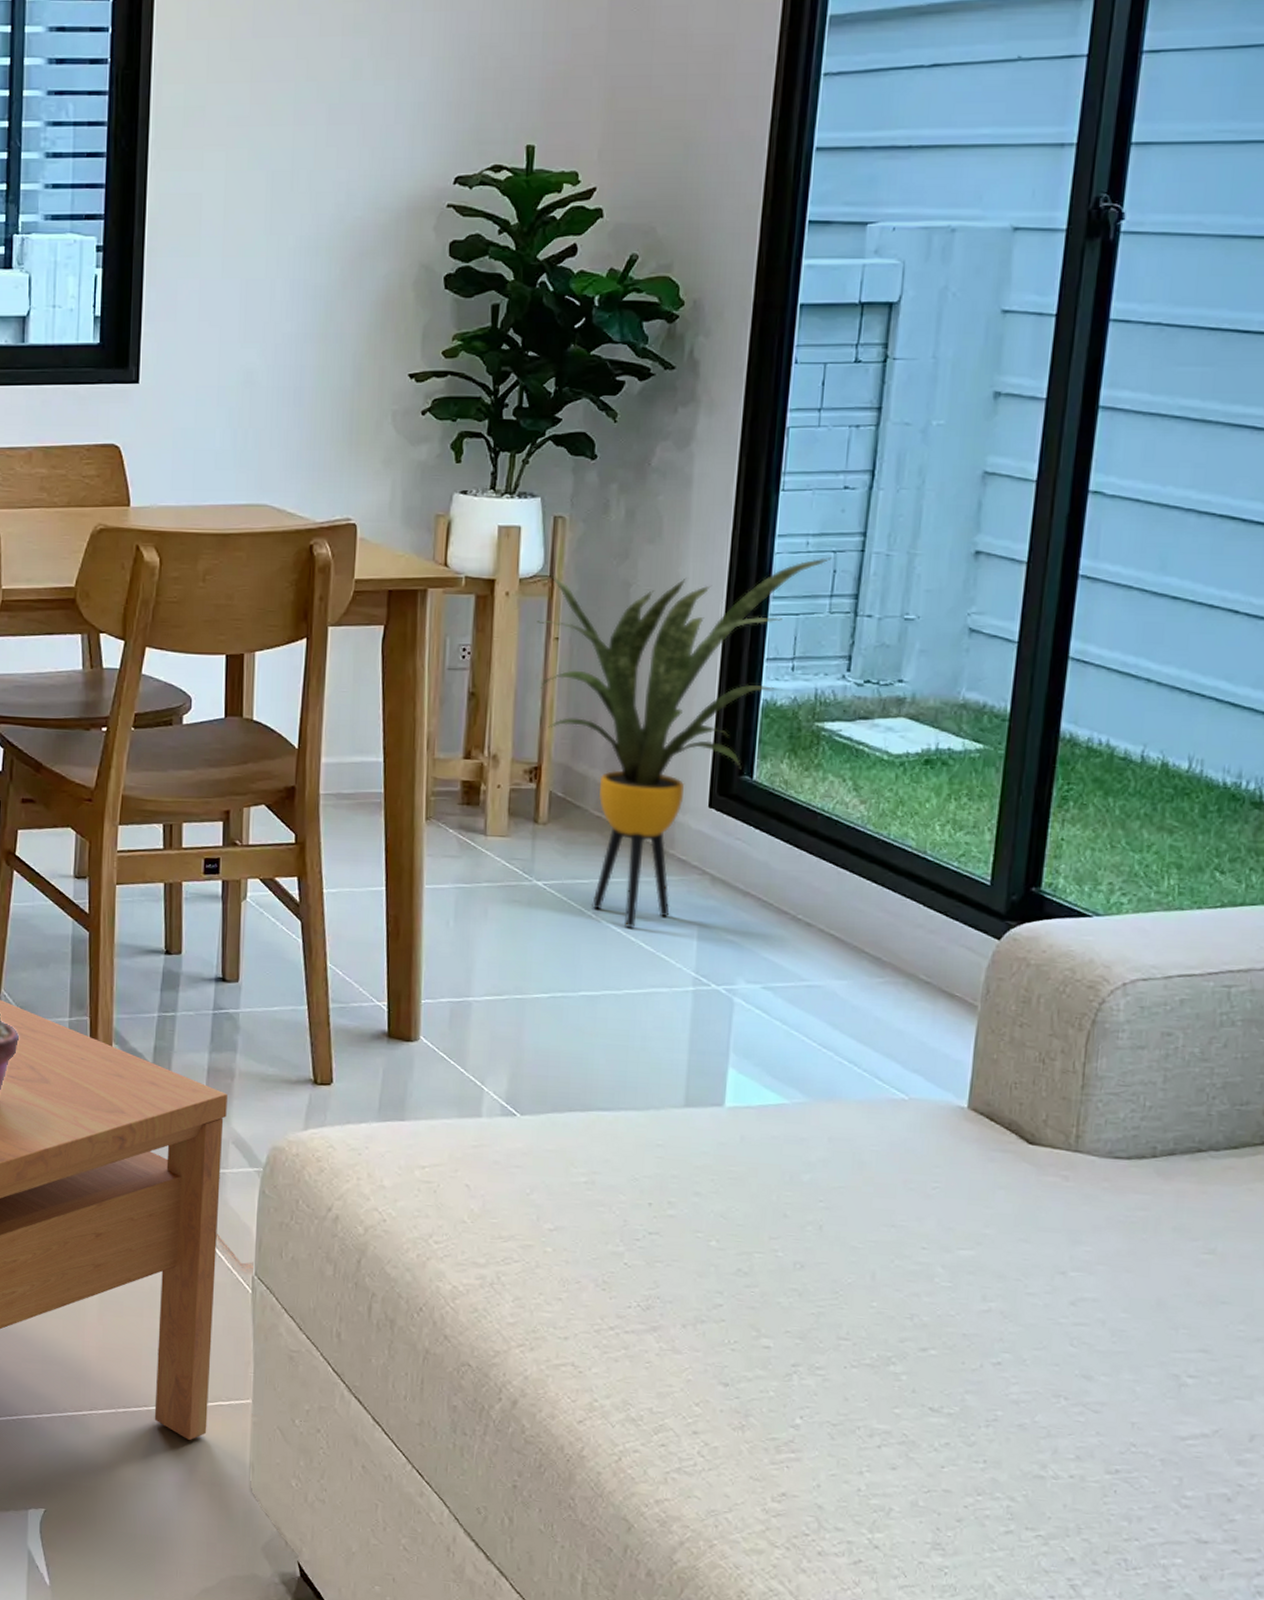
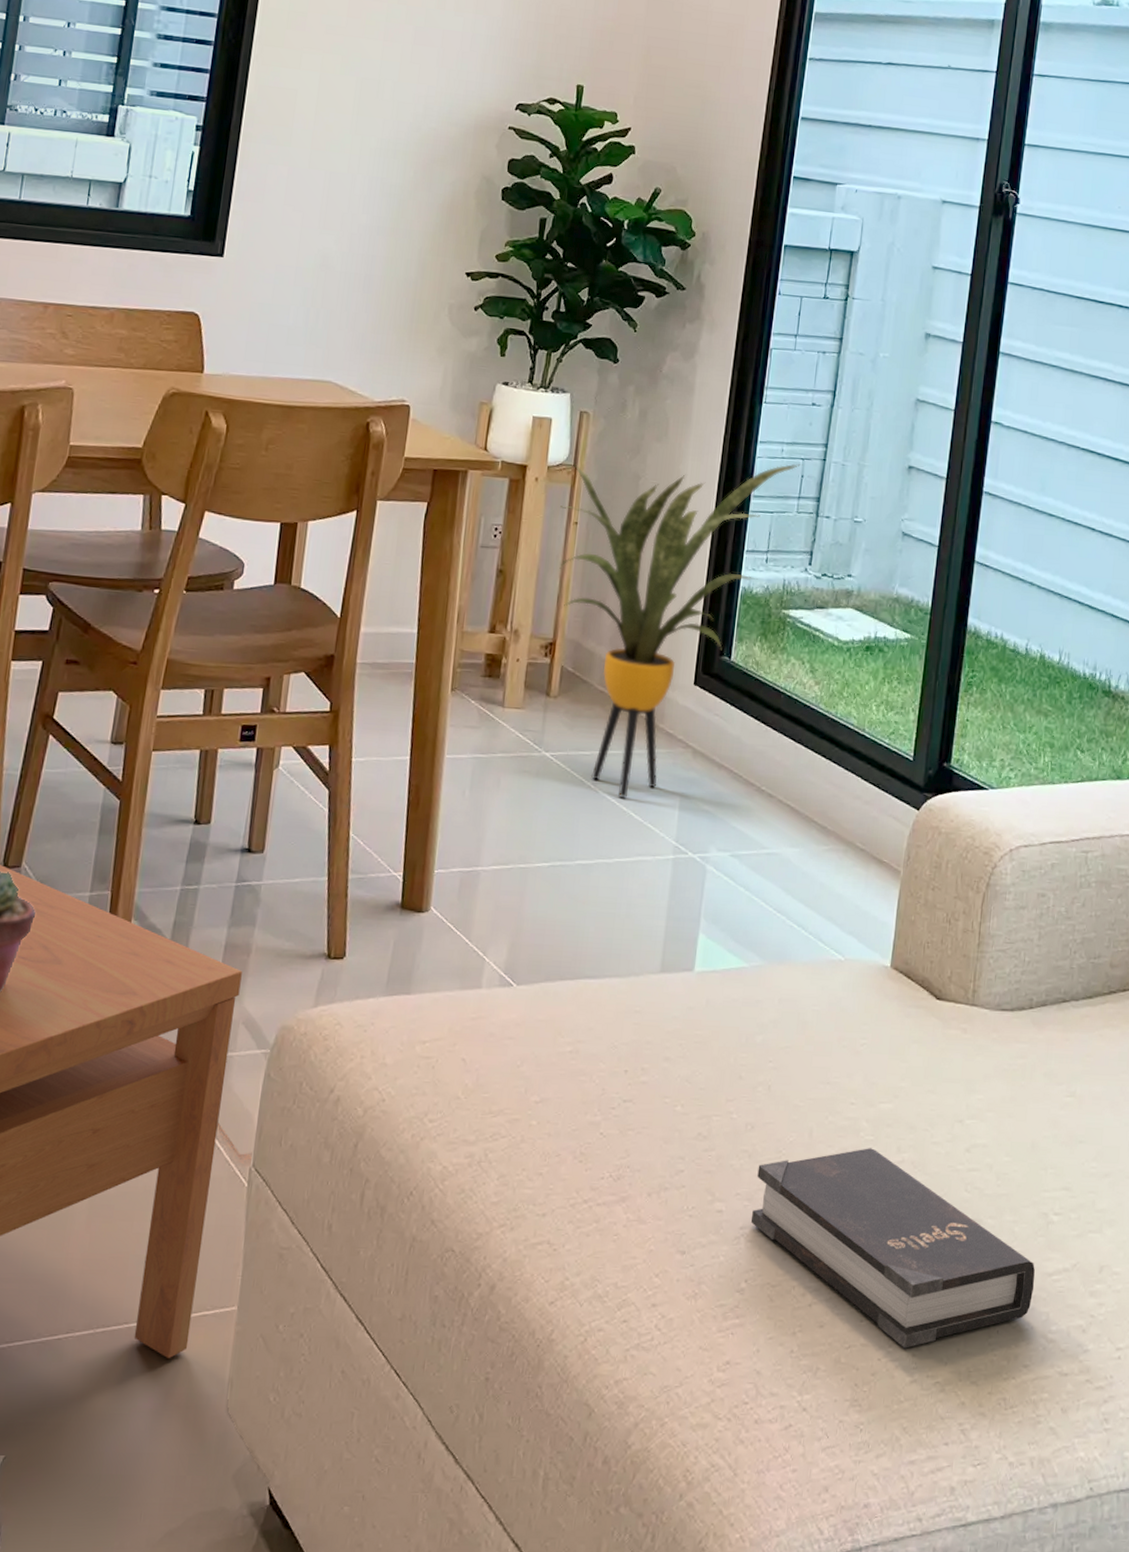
hardback book: none [804,1294,1163,1499] -> present [750,1148,1035,1349]

